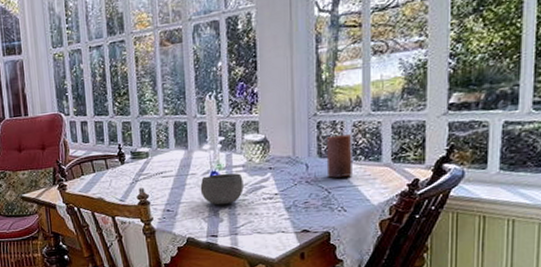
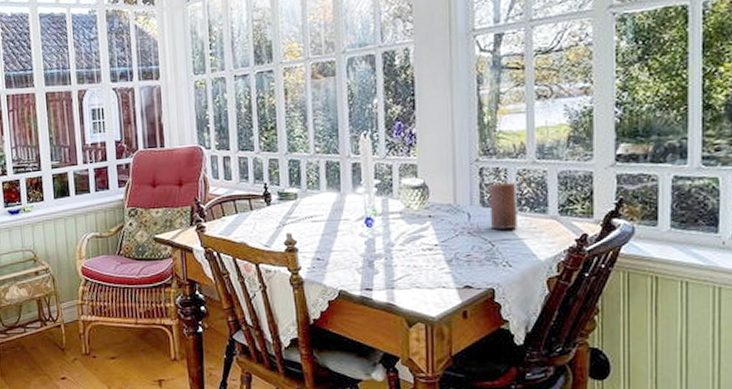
bowl: present [200,173,244,205] -> none [353,220,401,255]

